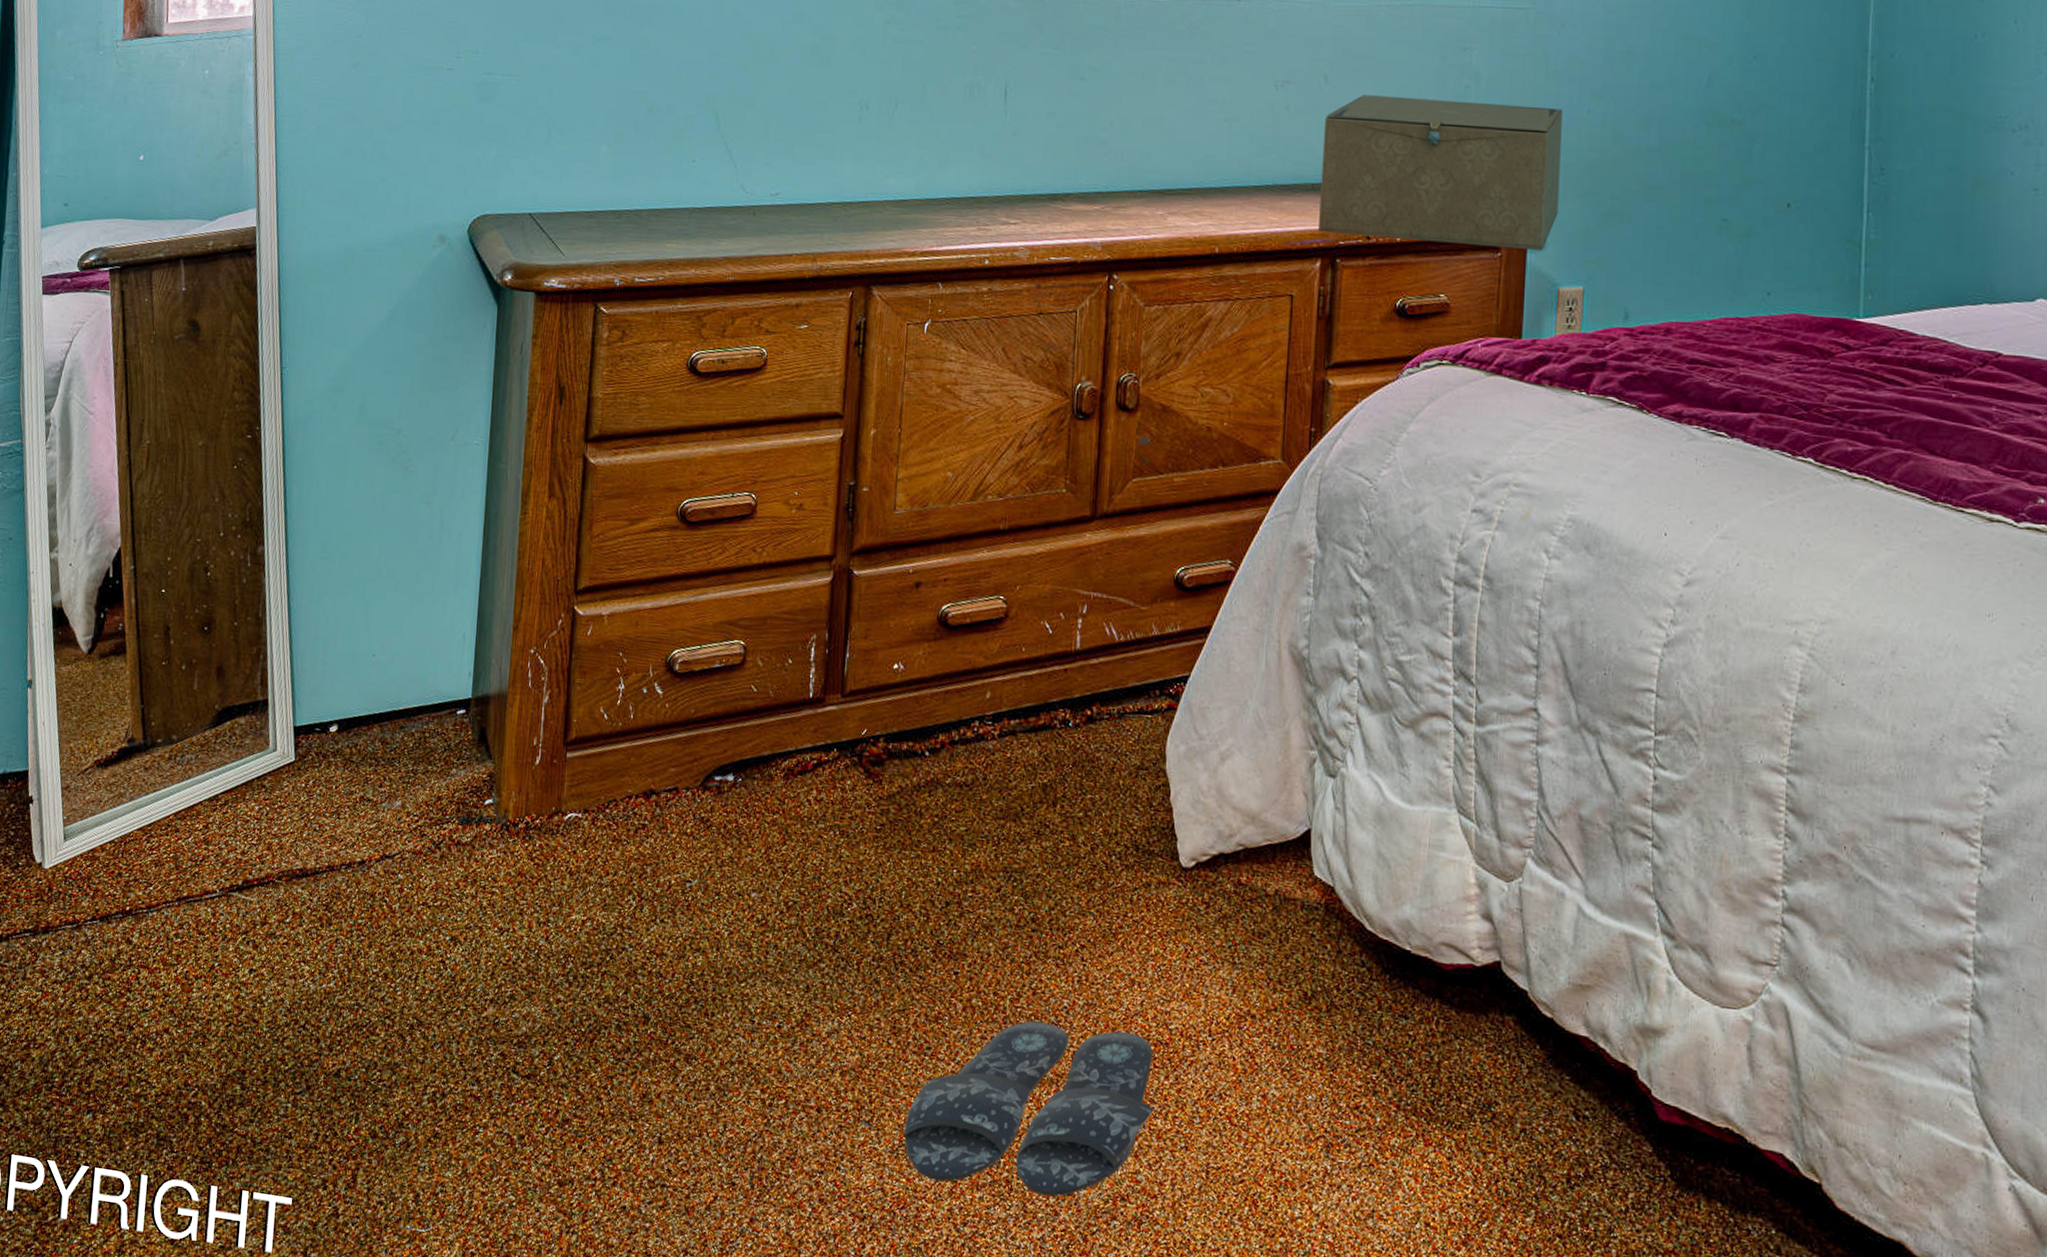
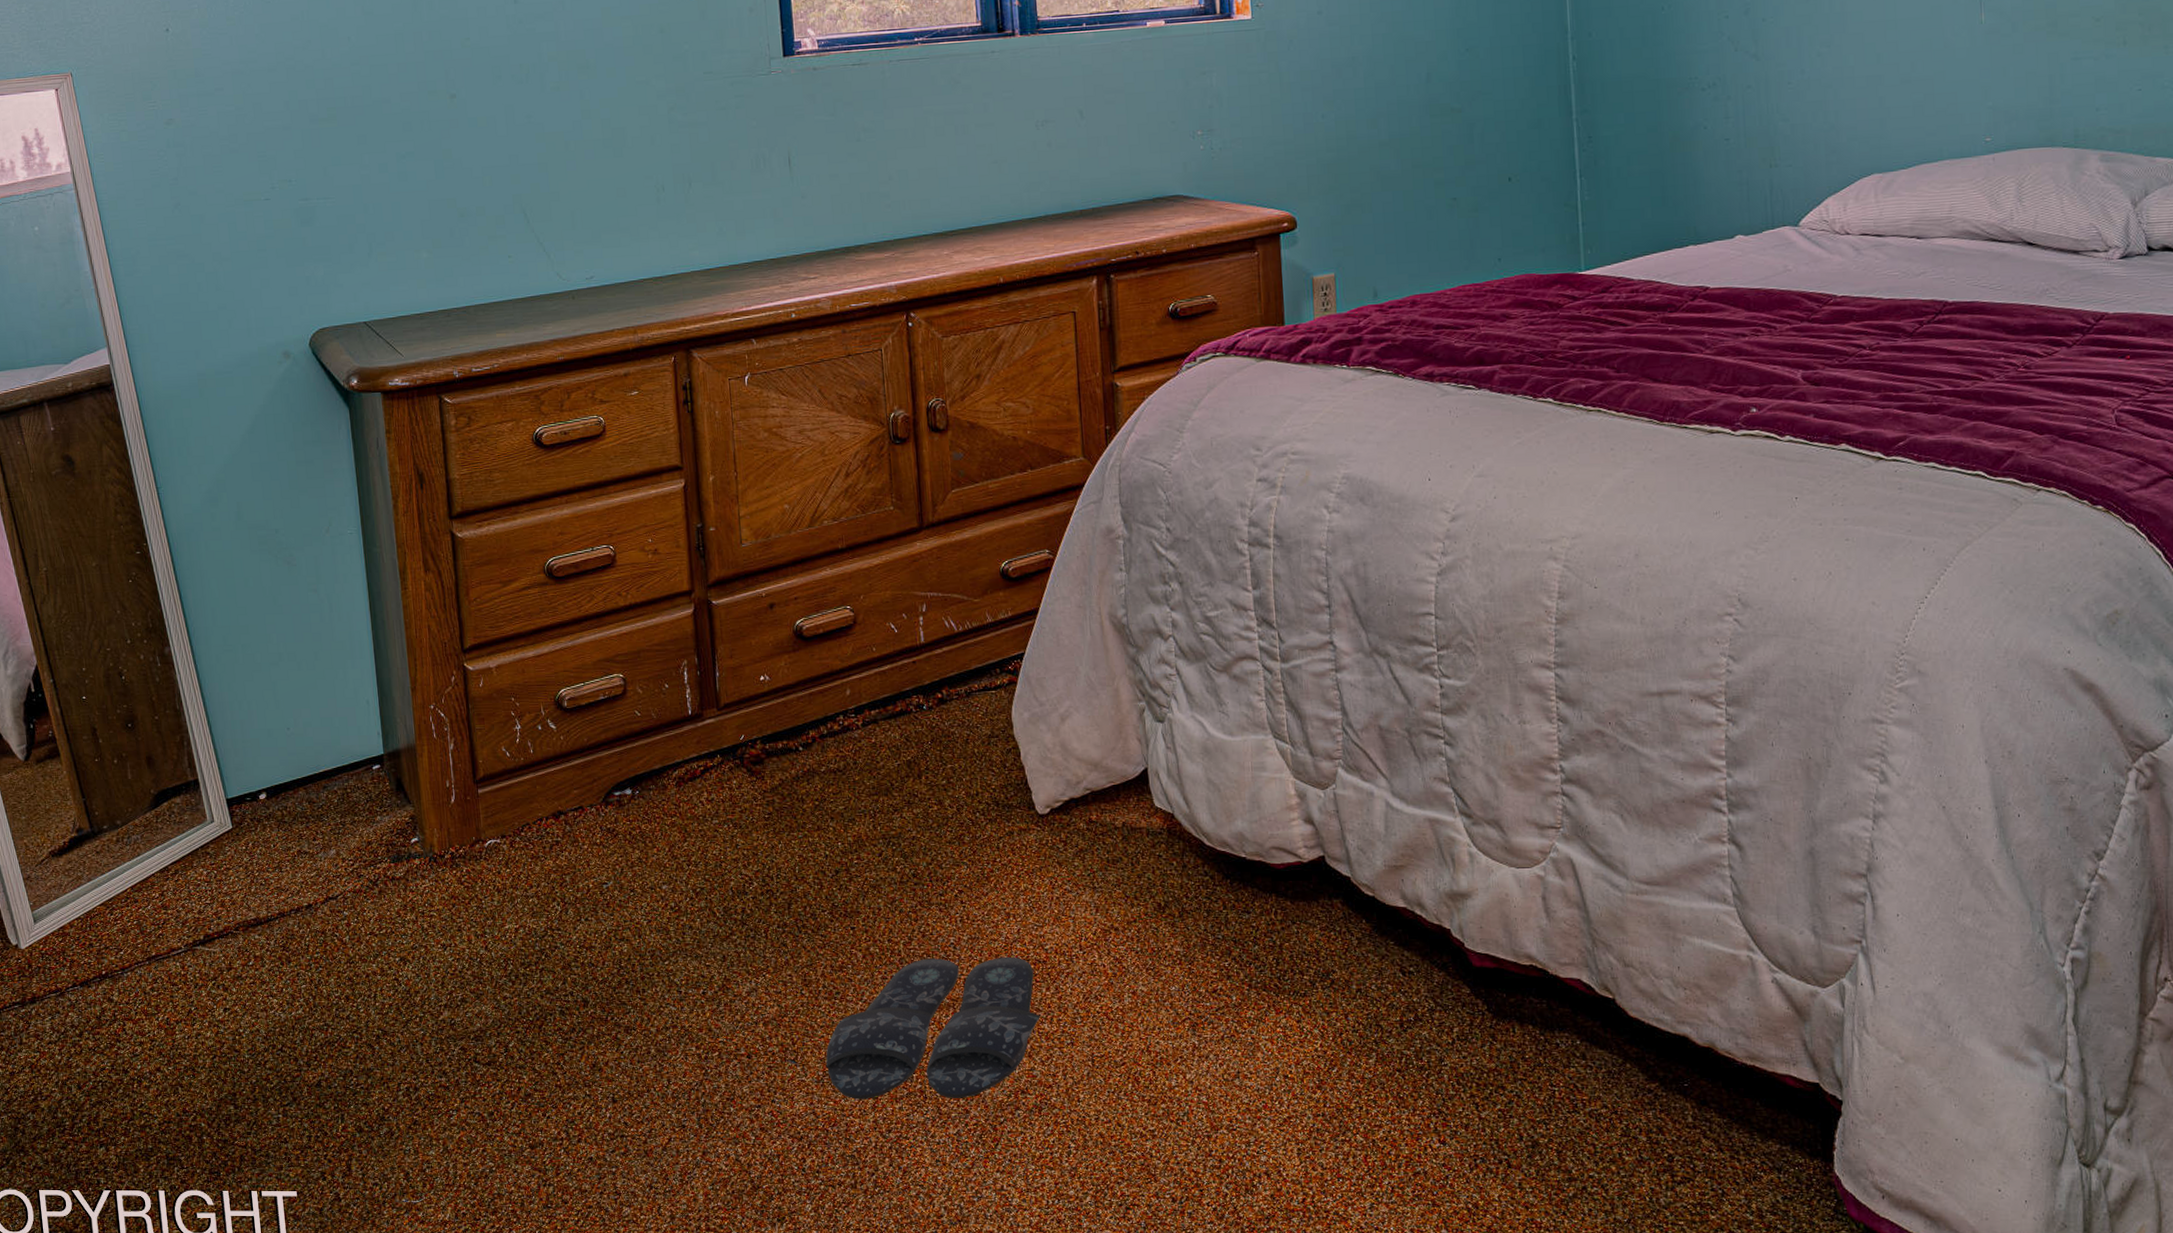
decorative box: present [1319,95,1562,252] -> none [1085,117,1305,253]

